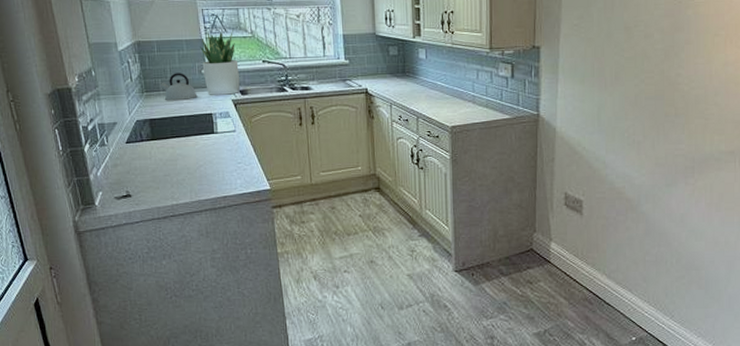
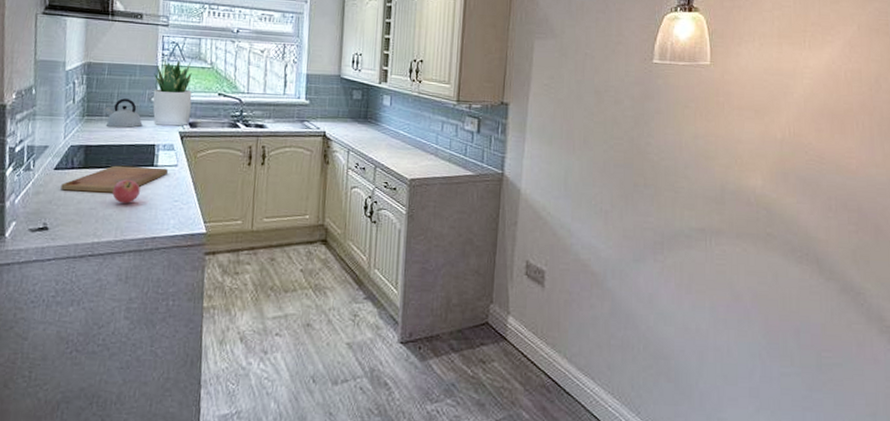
cutting board: none [135,134,228,161] -> present [61,165,168,193]
fruit: none [181,147,206,169] -> present [112,179,140,204]

